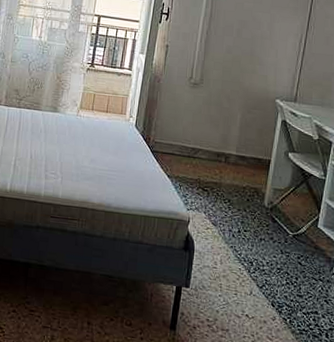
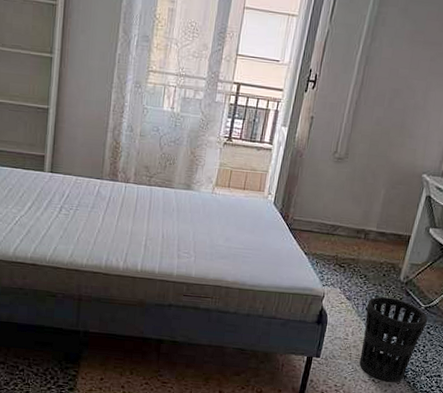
wastebasket: none [230,223,297,319] -> present [359,297,428,382]

